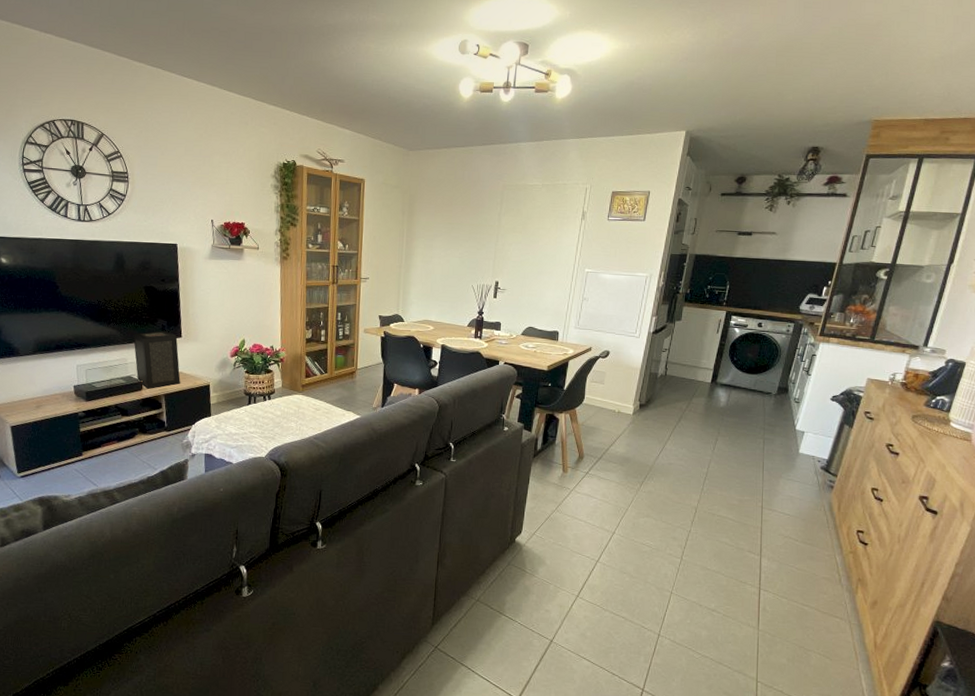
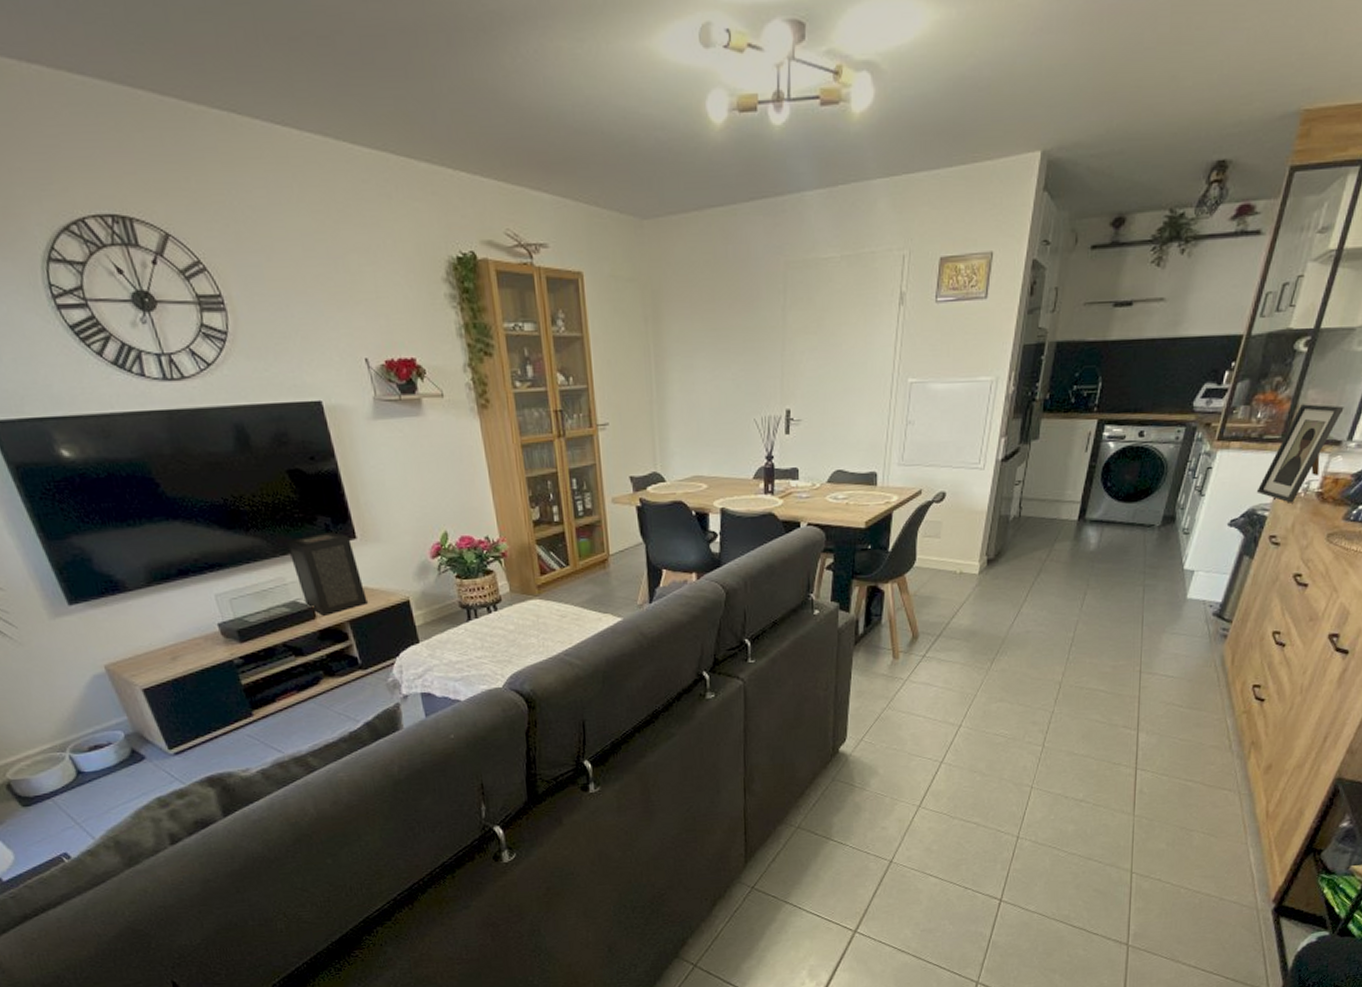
picture frame: none [852,316,919,389] -> present [1256,404,1344,503]

